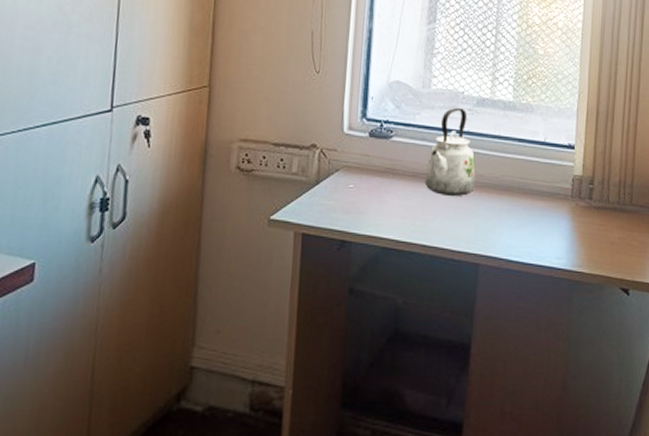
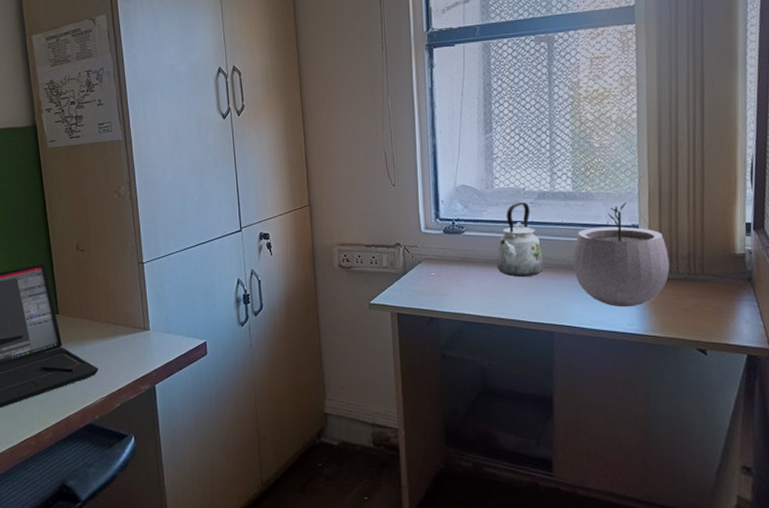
plant pot: none [506,118,601,238] -> present [573,201,670,308]

